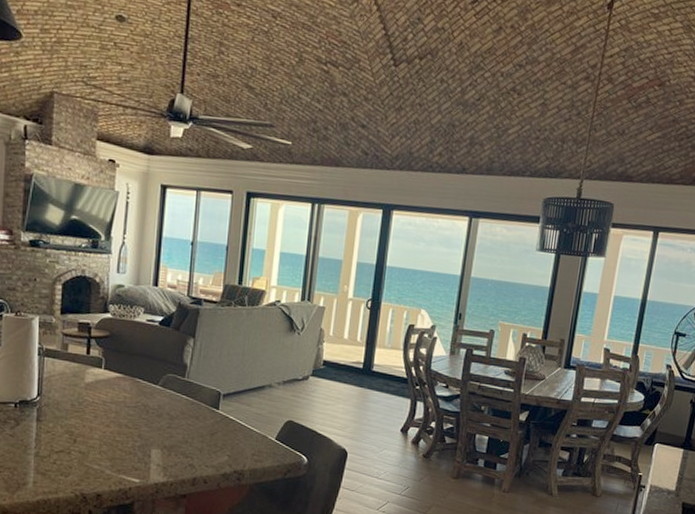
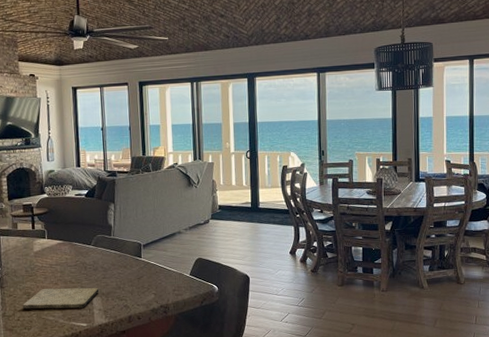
cutting board: none [62,430,161,460] -> present [23,287,99,309]

